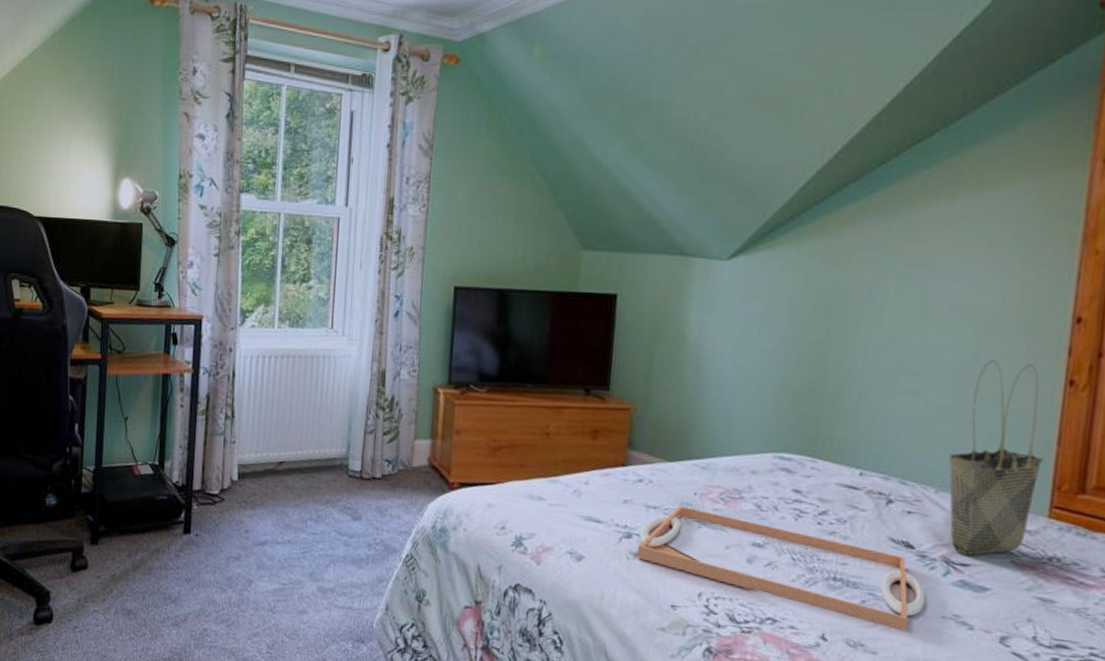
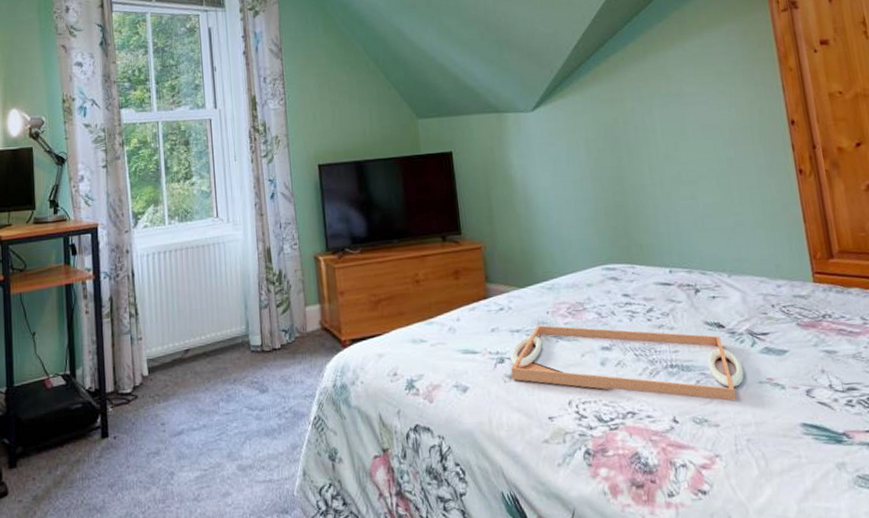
tote bag: present [949,359,1044,555] -> none [731,161,802,325]

